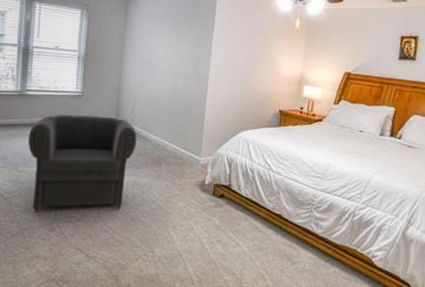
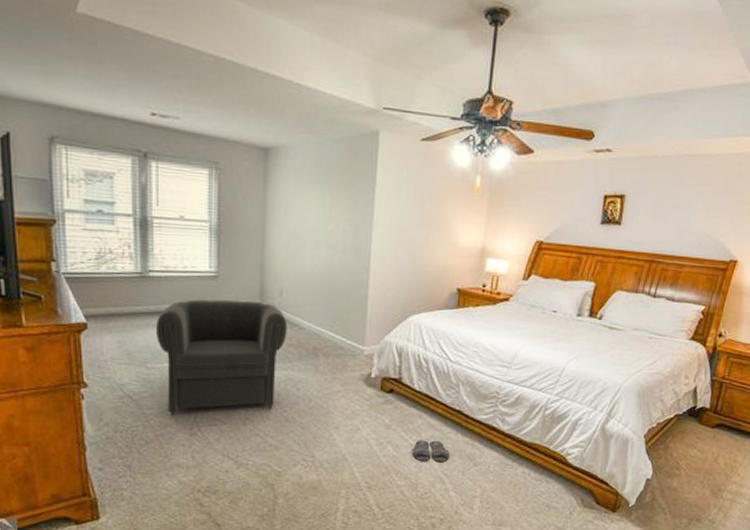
slippers: none [238,240,271,261] -> present [412,440,450,463]

